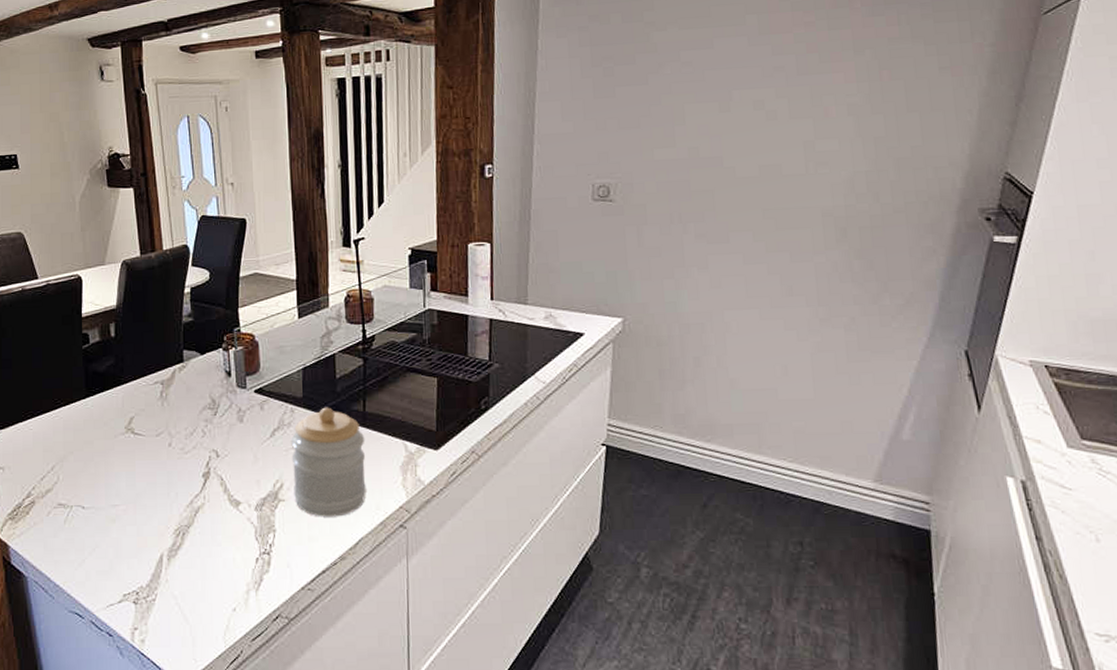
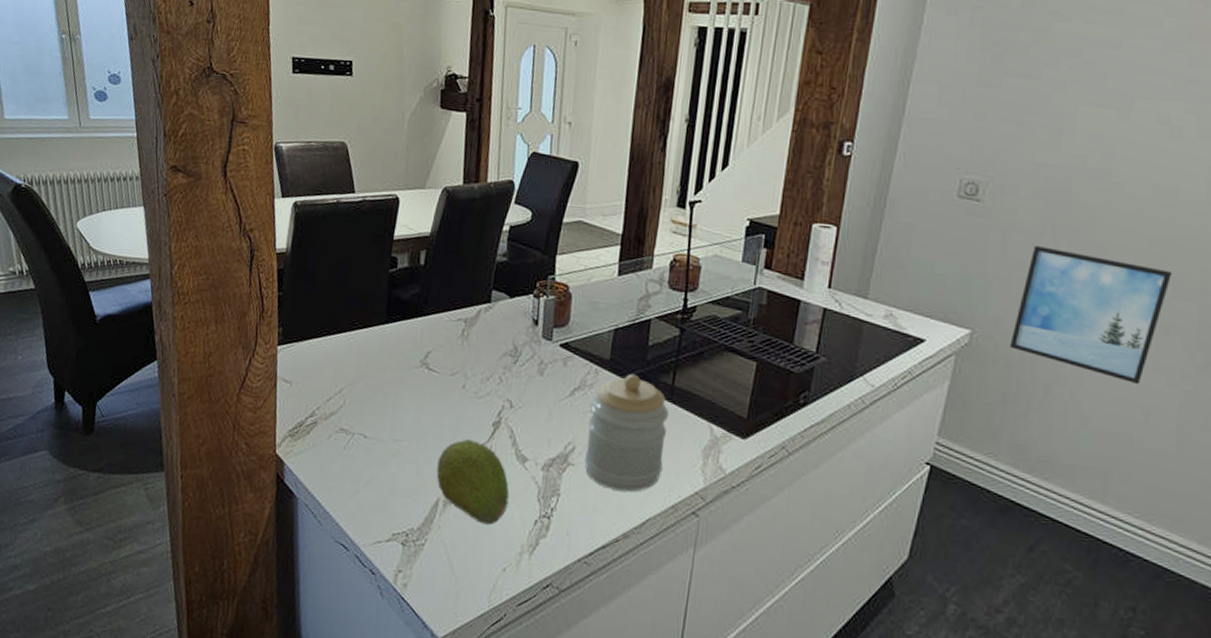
fruit: none [156,493,229,570] -> present [436,439,509,525]
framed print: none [658,233,787,344] -> present [1009,246,1172,385]

